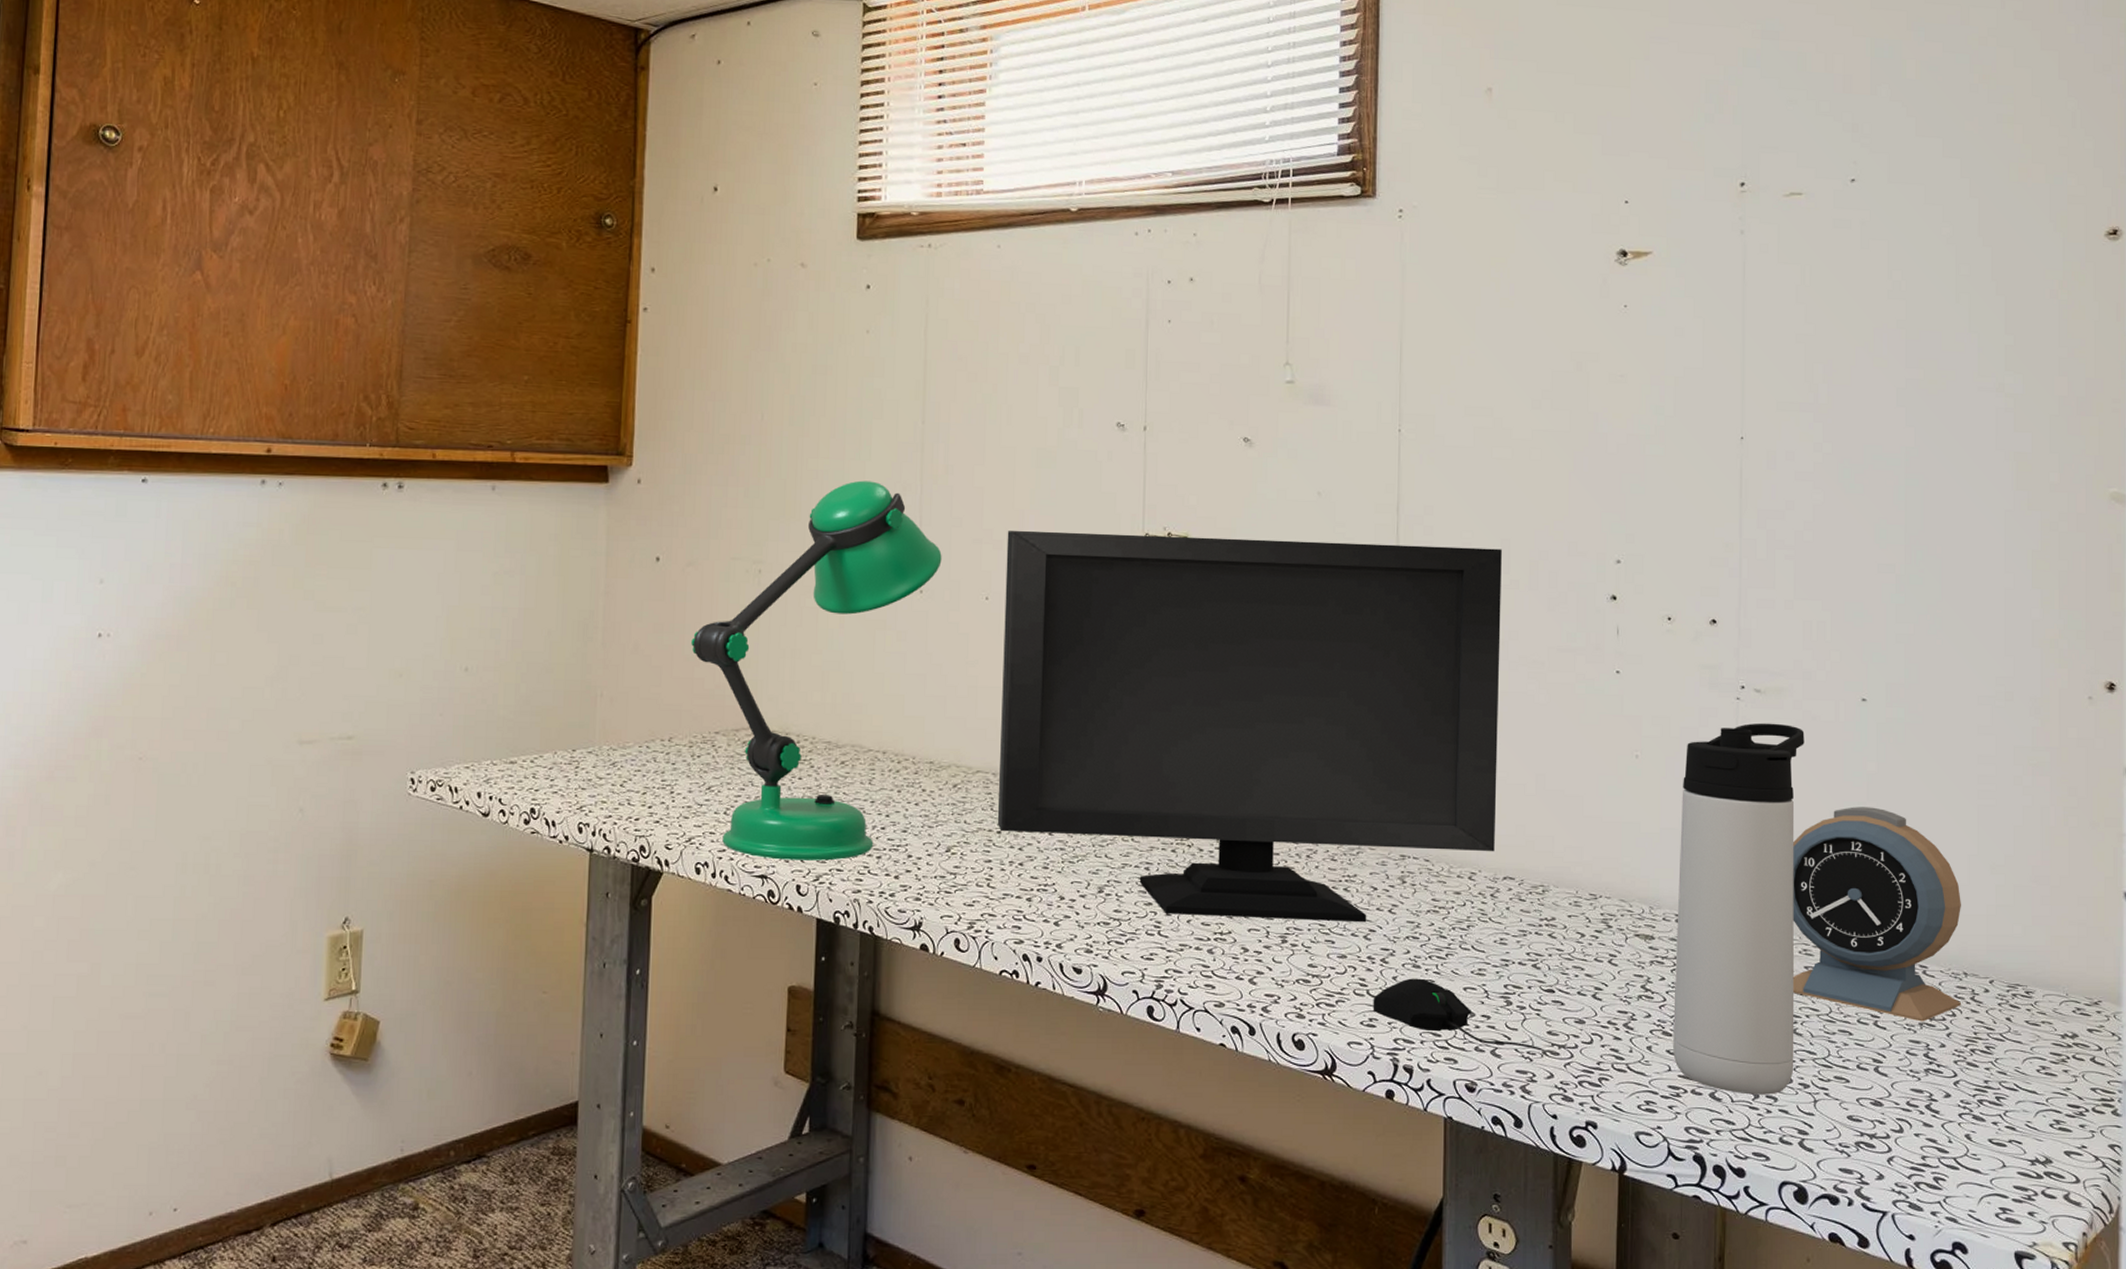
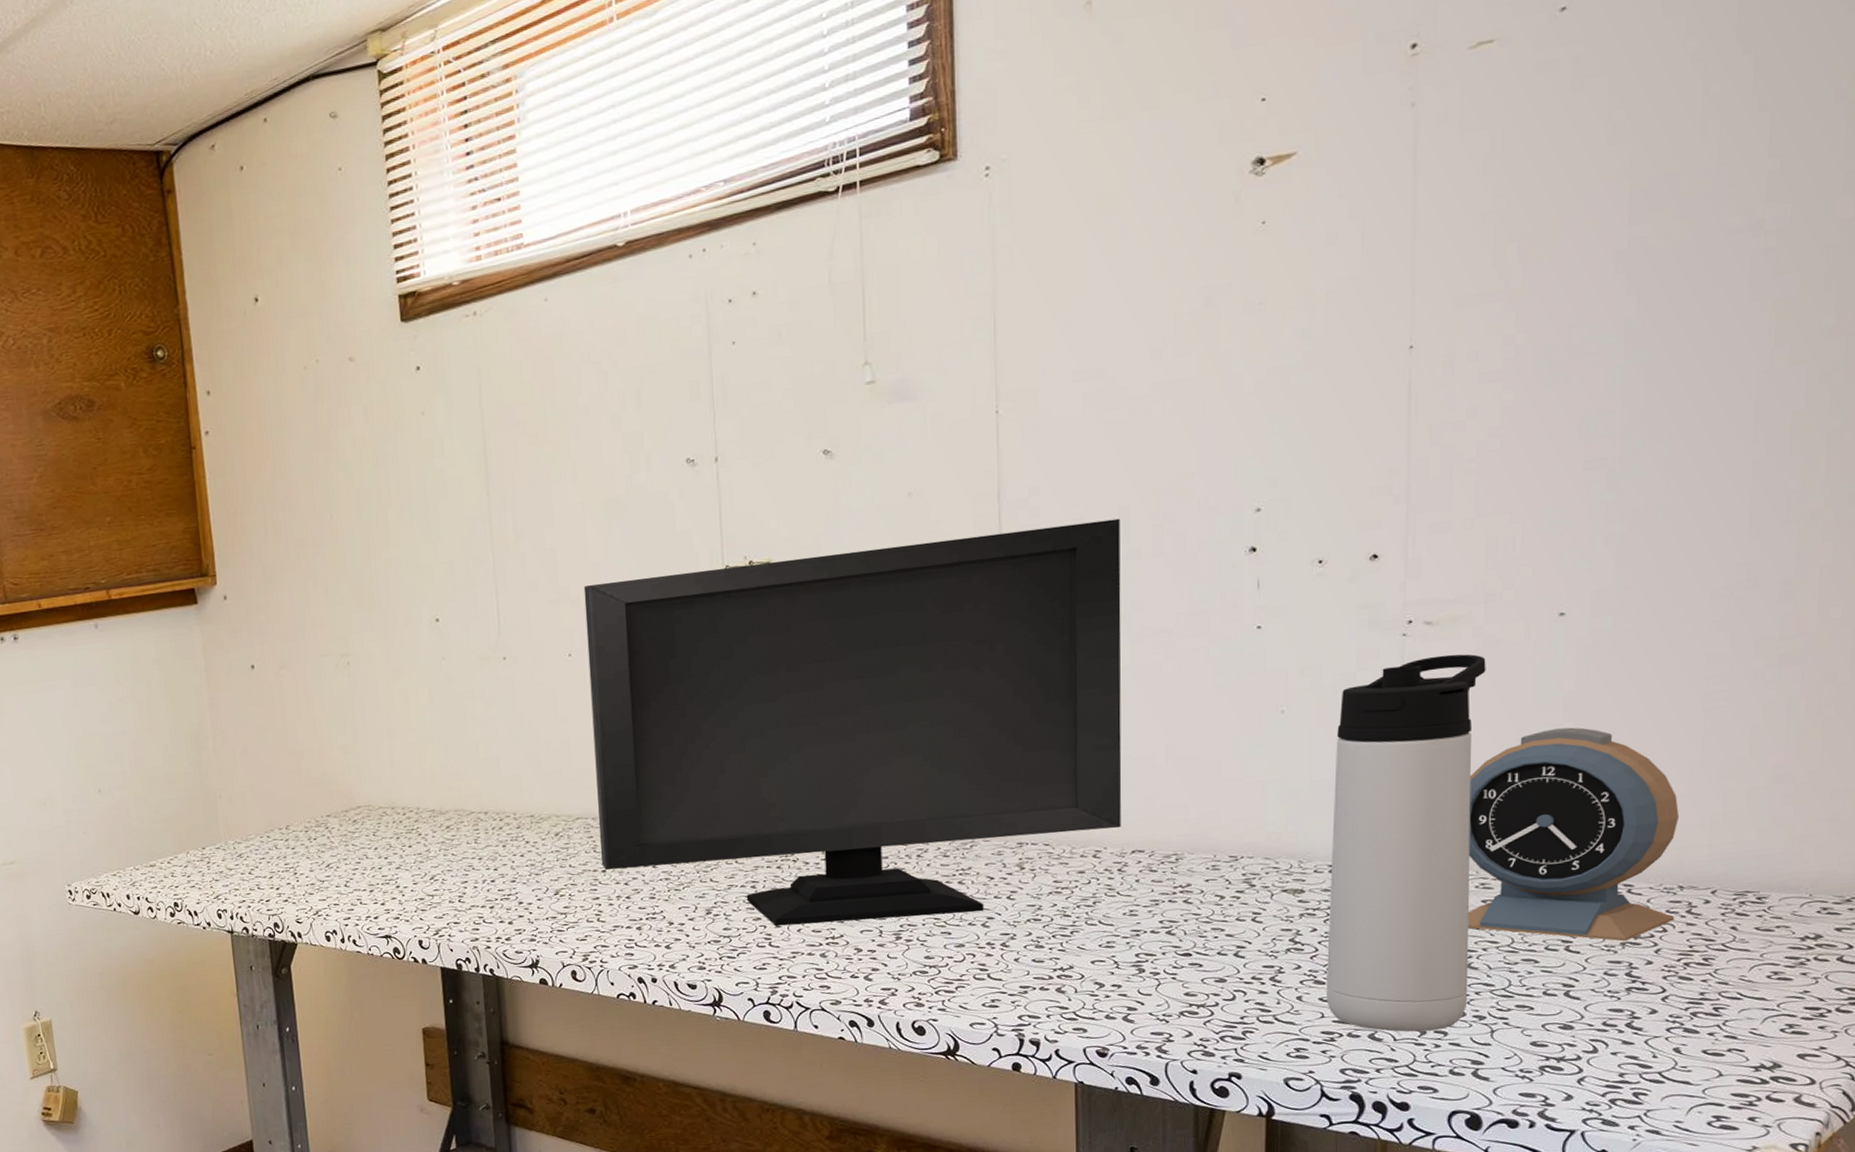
desk lamp: present [691,480,942,861] -> none [294,560,522,921]
computer mouse: present [1373,978,1545,1051] -> none [994,957,1182,1012]

